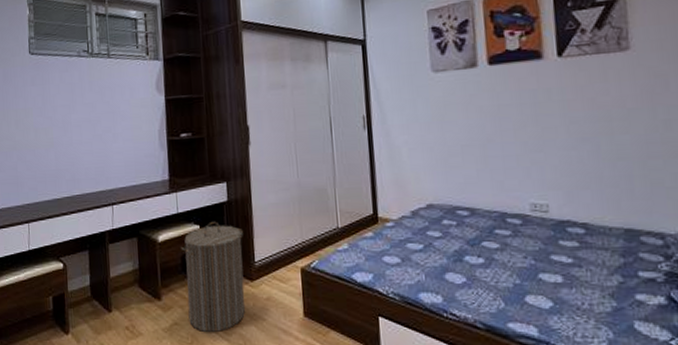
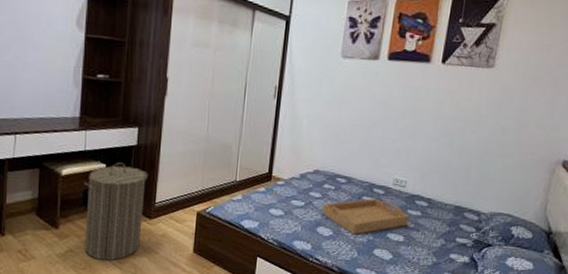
serving tray: none [446,230,565,278] -> present [322,198,410,234]

